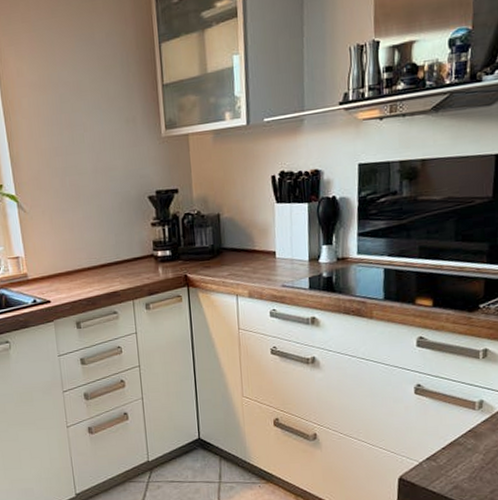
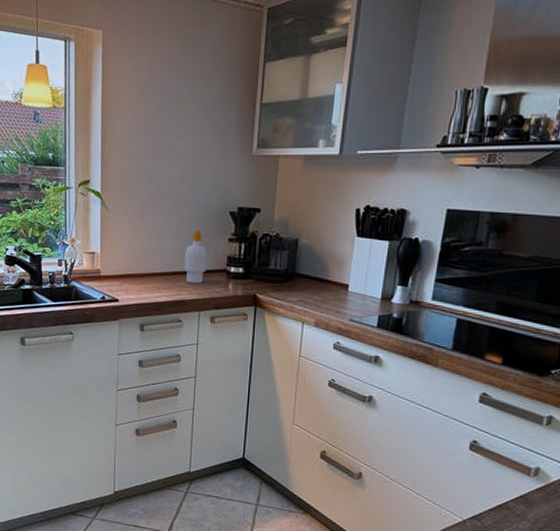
soap bottle: none [110,219,135,273] -> present [183,230,208,284]

